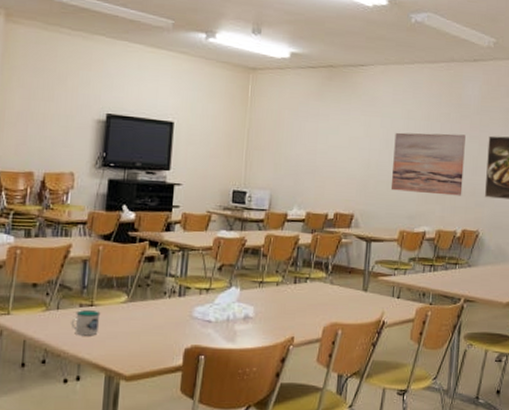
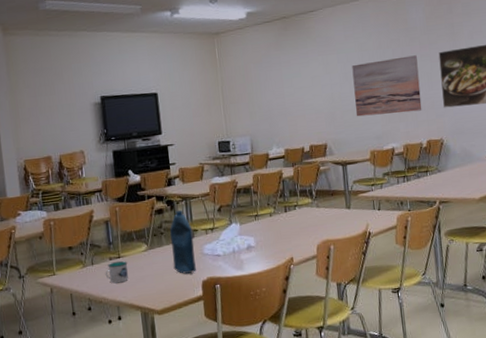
bottle: none [154,261,185,337] -> present [170,209,196,274]

